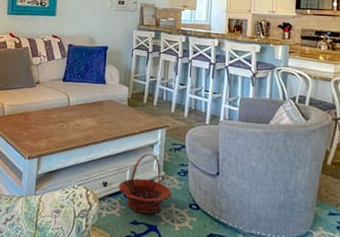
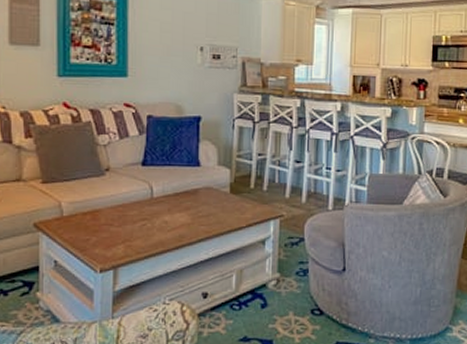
basket: present [118,153,173,214] -> none [222,252,291,328]

